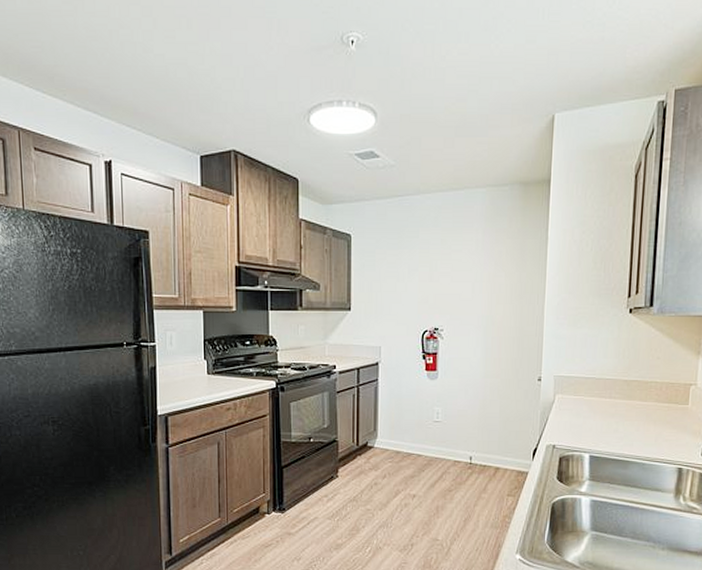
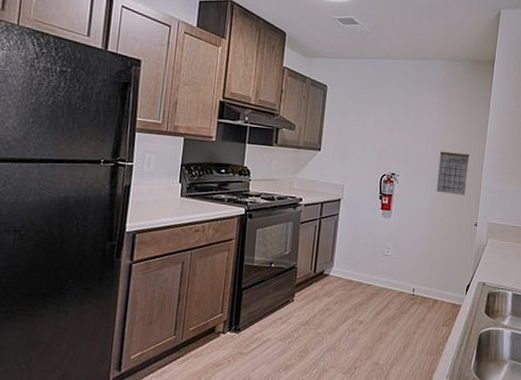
calendar: none [489,296,527,346] -> present [436,151,470,195]

